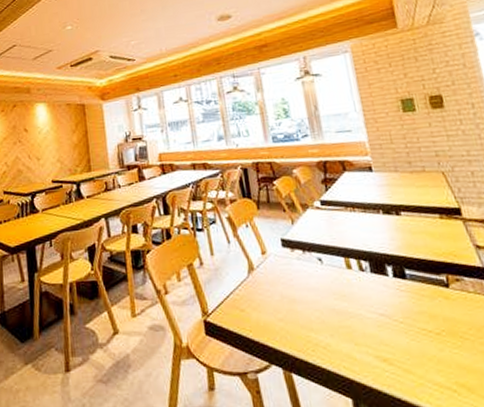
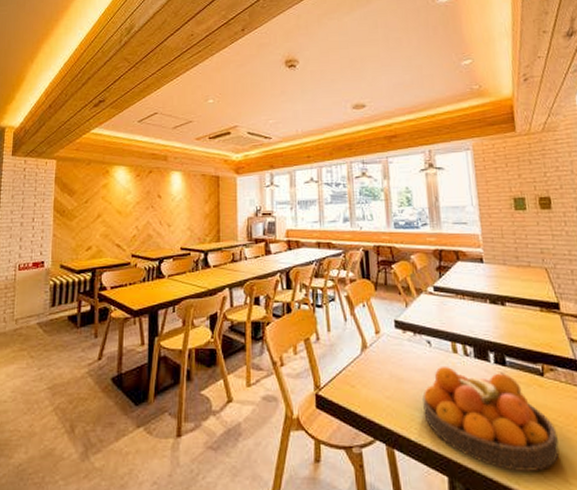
fruit bowl: none [318,284,473,391] -> present [423,367,560,473]

